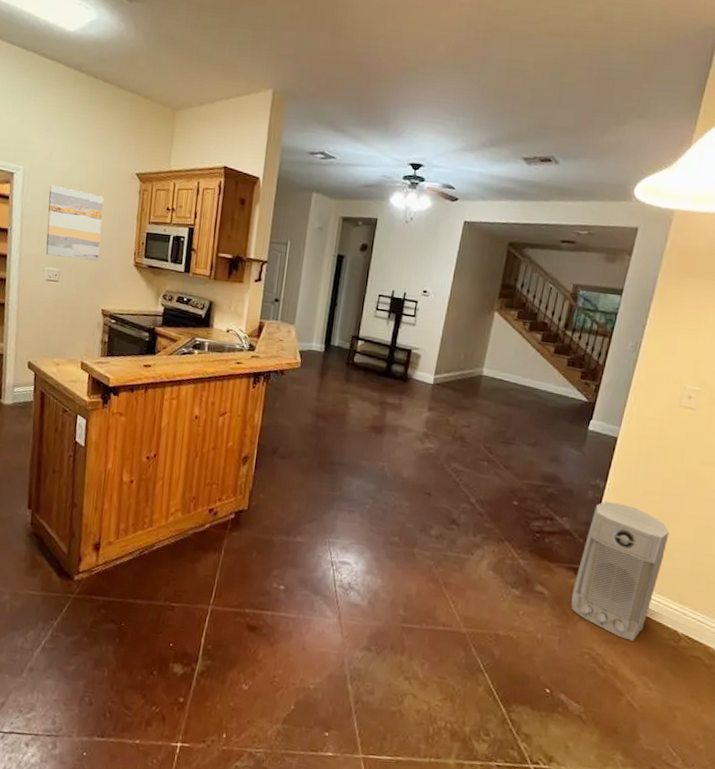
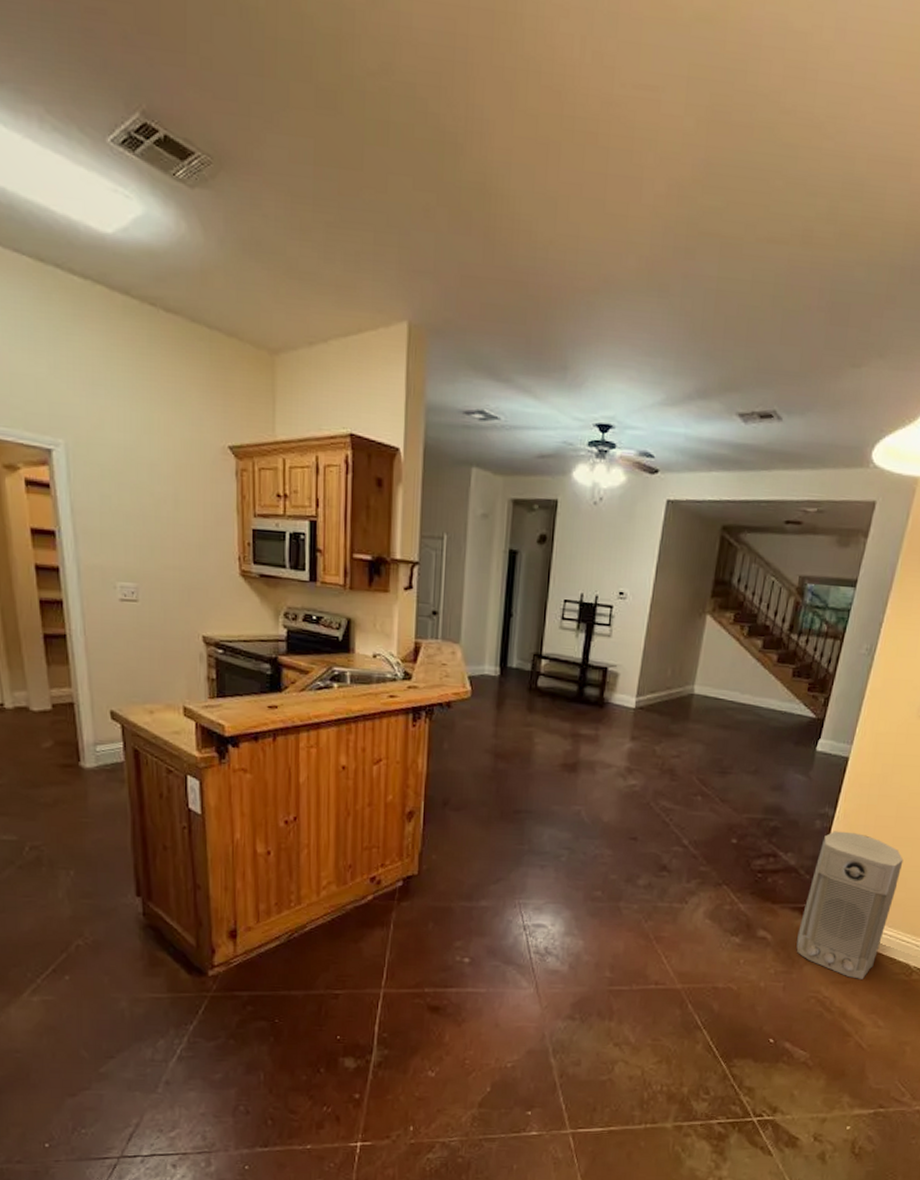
wall art: present [45,185,104,261] -> none [107,466,191,571]

